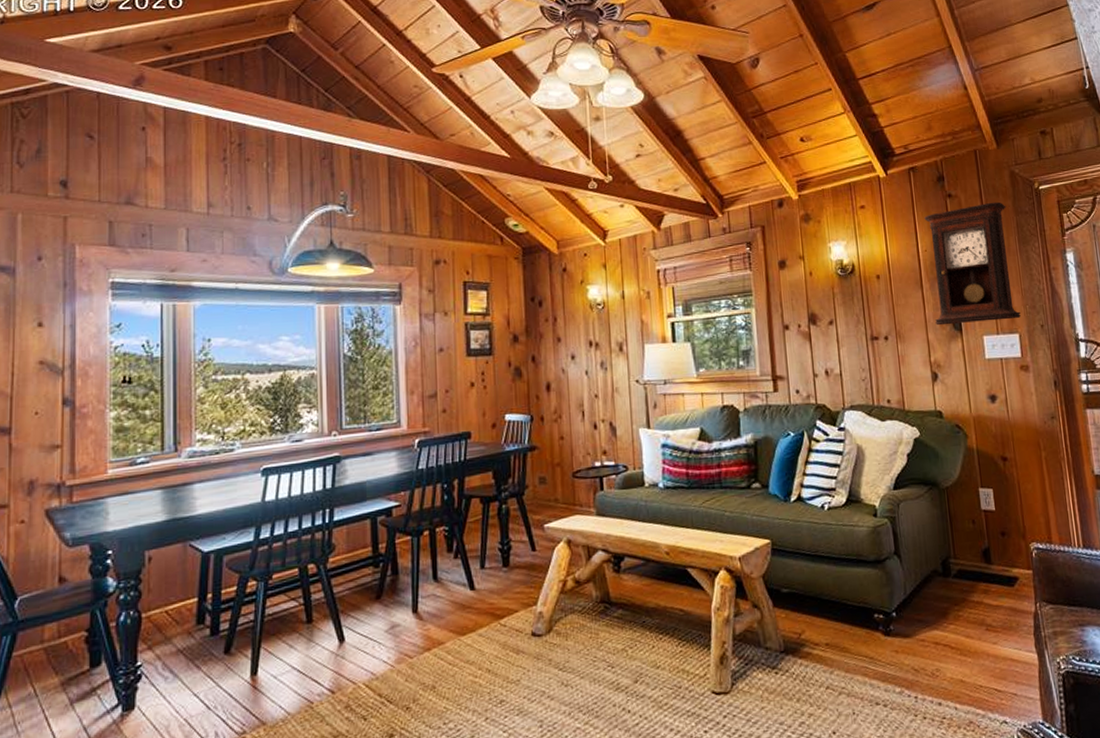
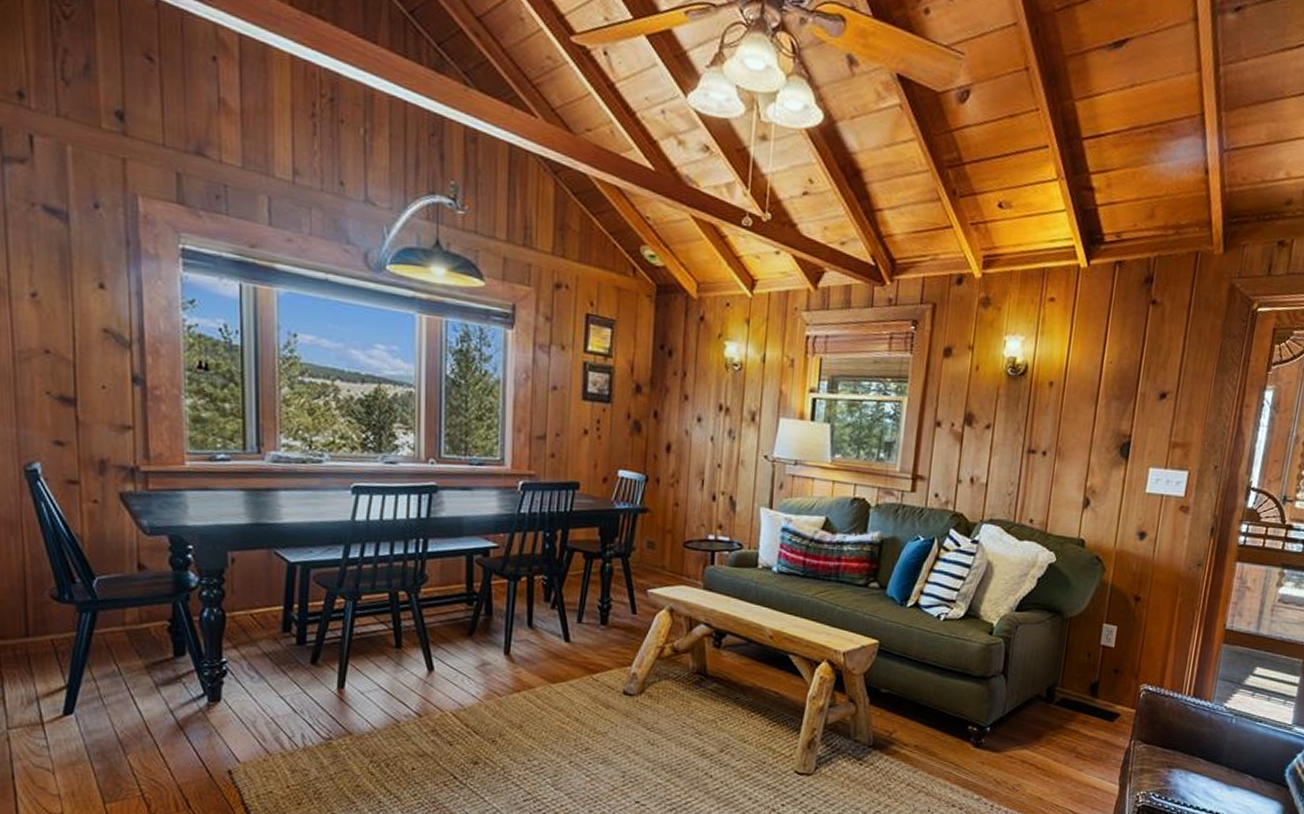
pendulum clock: present [924,202,1021,326] -> none [1102,317,1214,455]

